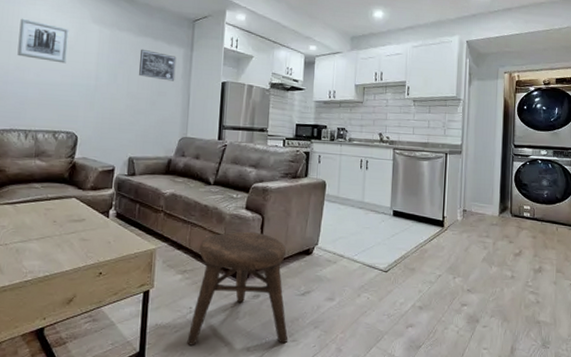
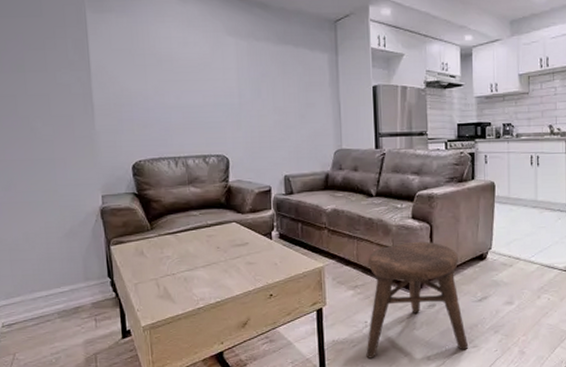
wall art: present [17,18,69,64] -> none [151,38,206,83]
wall art: present [139,48,177,81] -> none [282,58,322,91]

